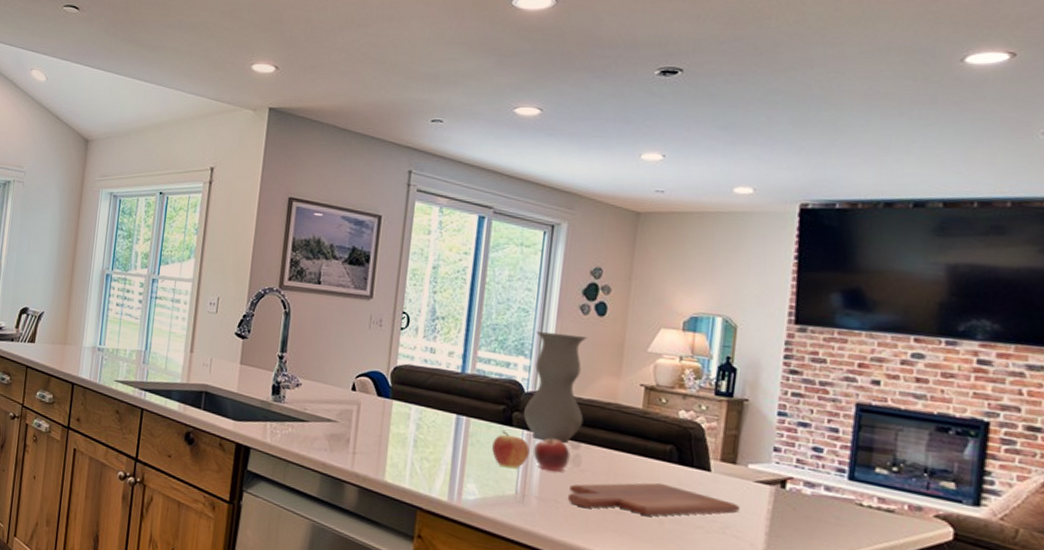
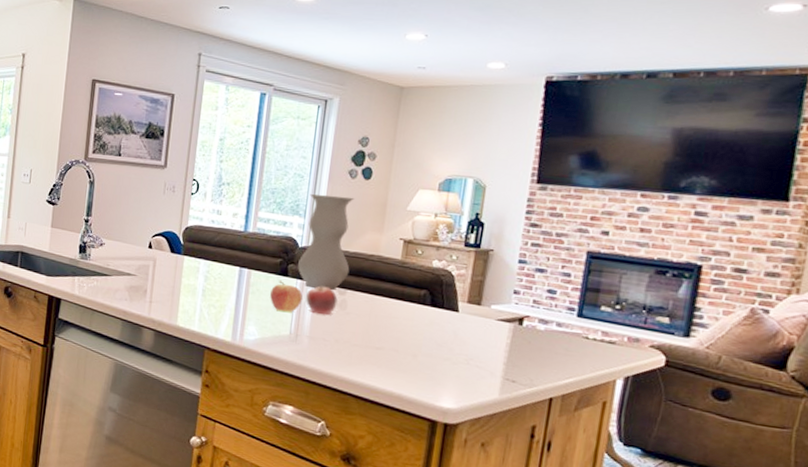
cutting board: present [567,482,741,517] -> none [334,322,484,351]

